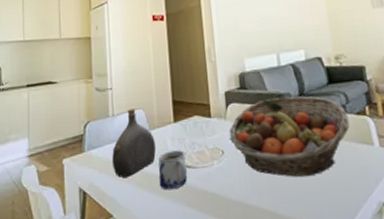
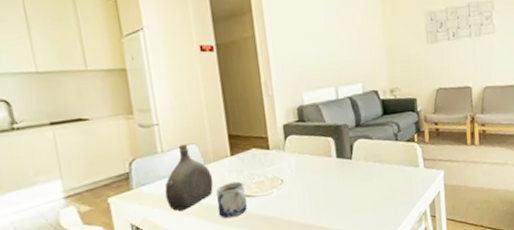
fruit basket: present [229,96,350,177] -> none [288,127,400,198]

